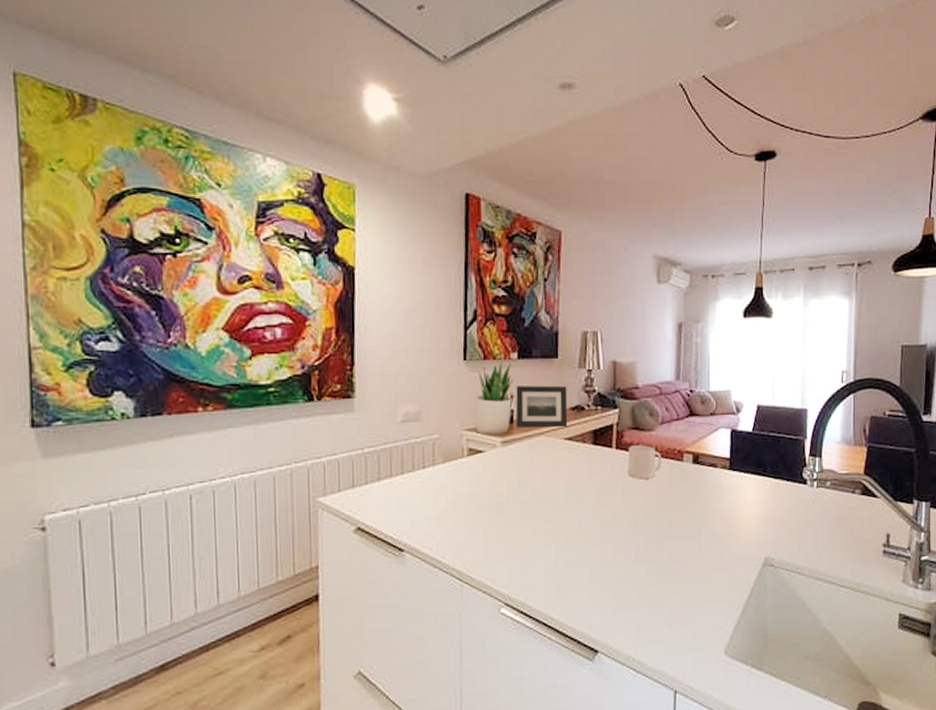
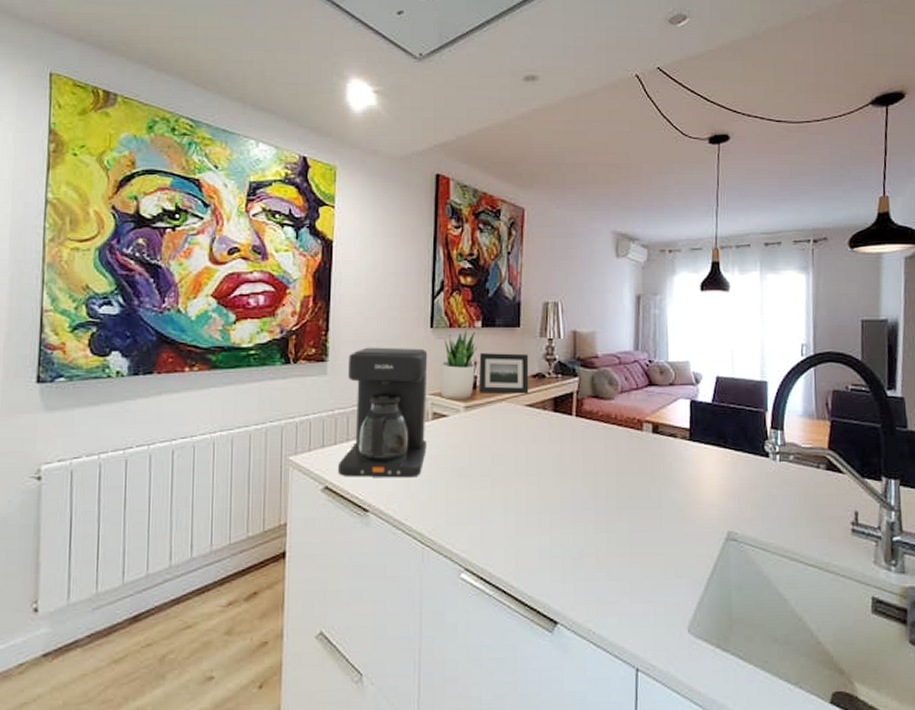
coffee maker: none [371,381,463,517] -> present [338,347,428,478]
mug: present [627,445,661,480] -> none [587,413,621,448]

